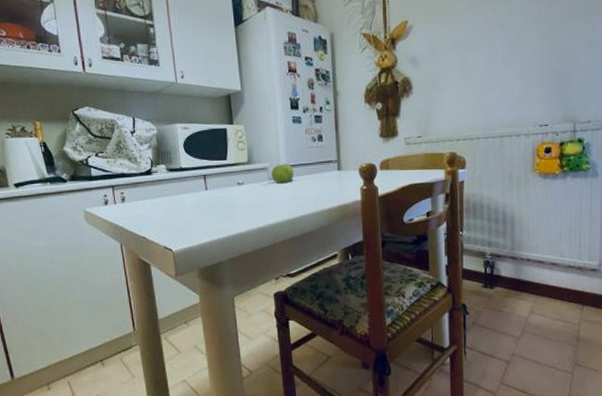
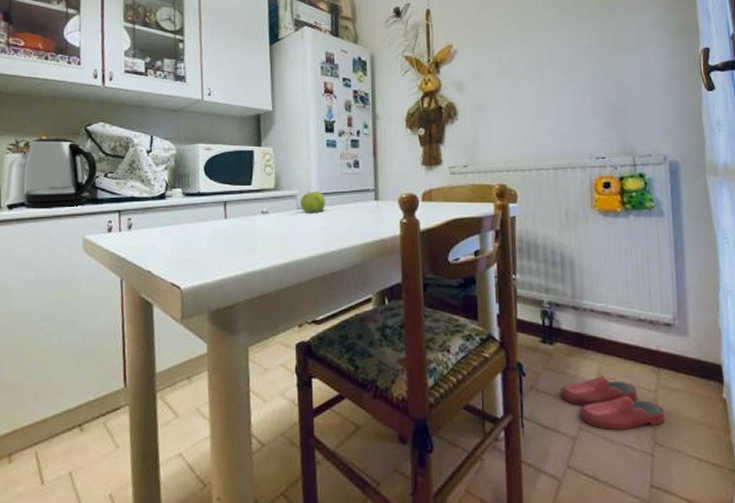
kettle: none [24,122,89,187] -> present [22,138,98,210]
slippers: none [498,313,585,355] -> present [560,376,665,430]

